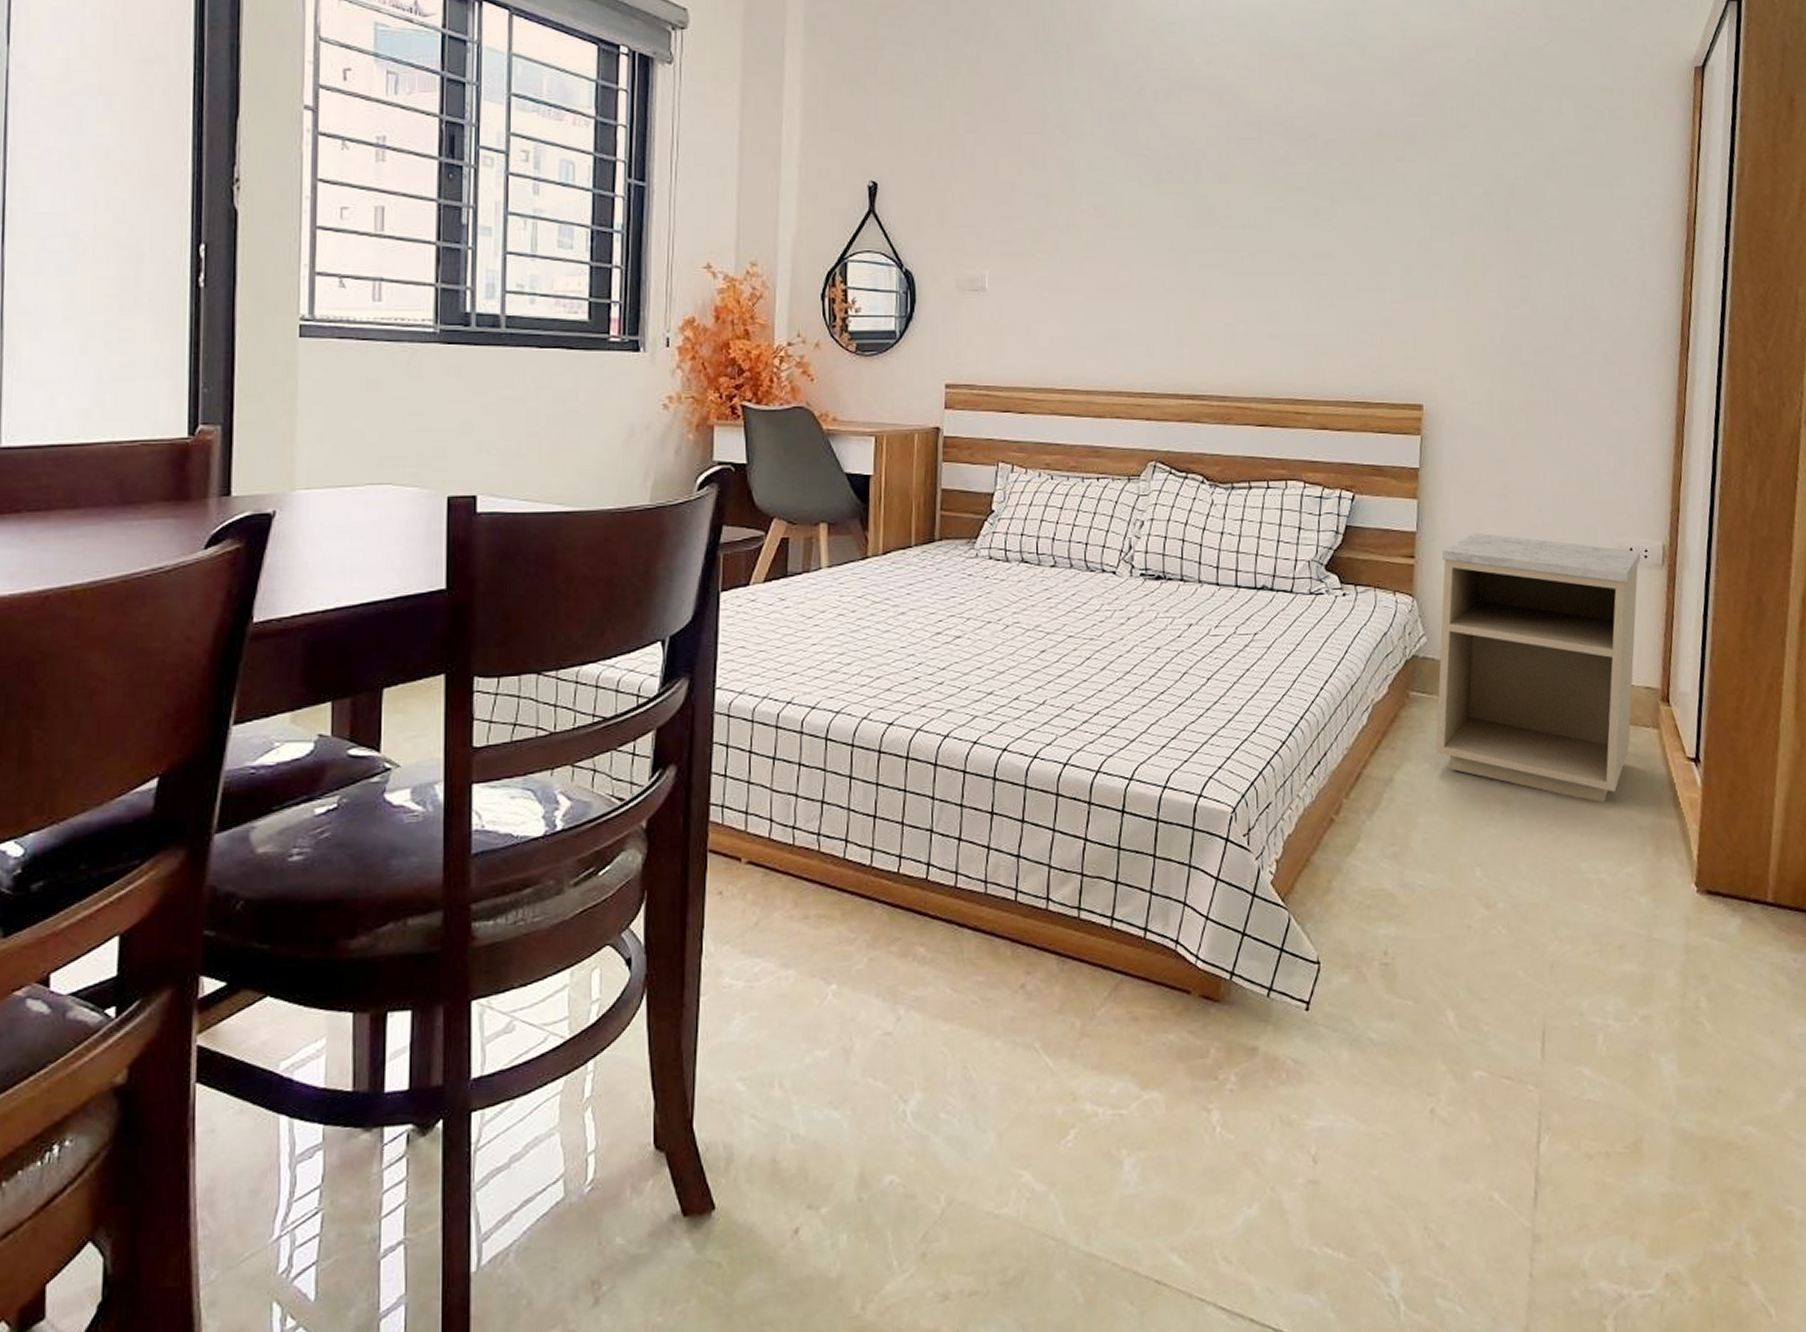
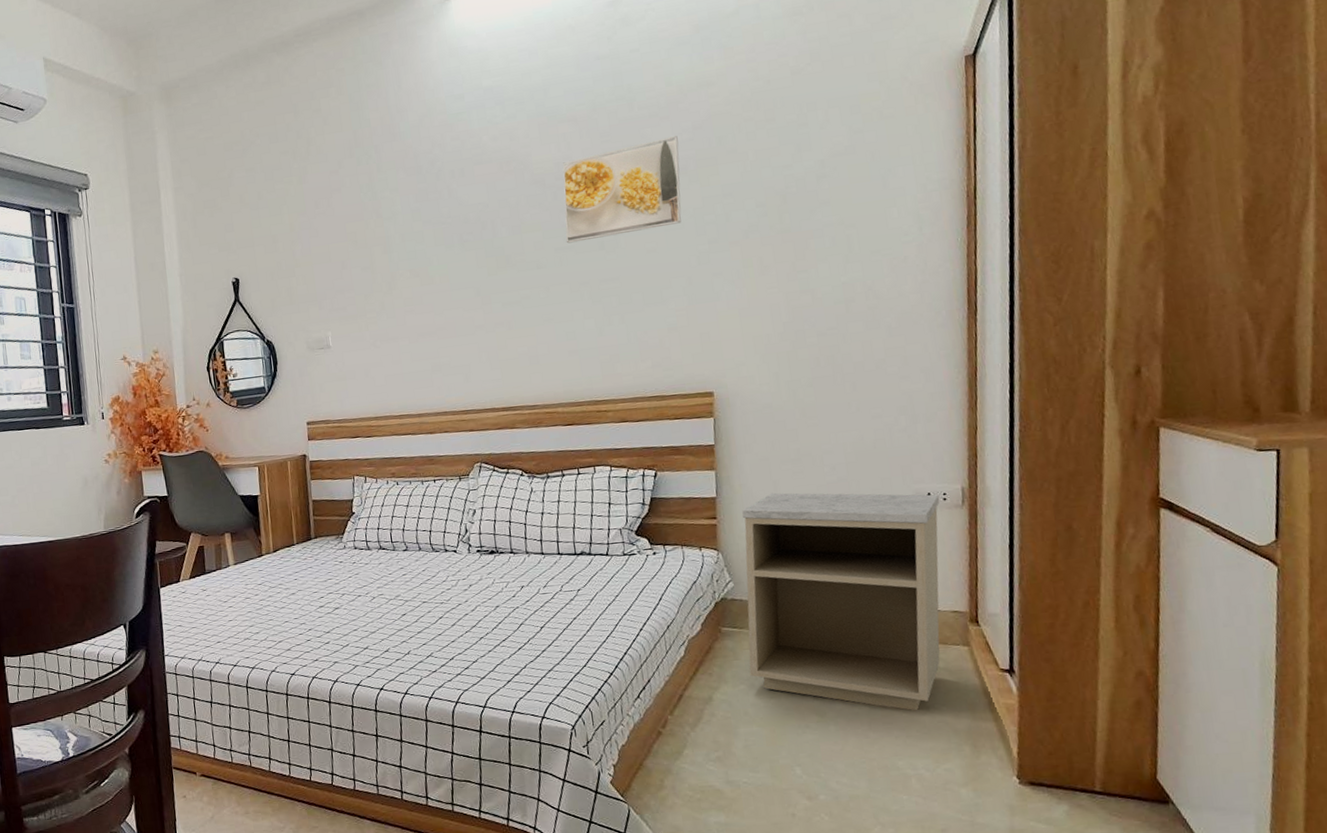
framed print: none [1278,97,1409,204] -> present [562,136,682,244]

